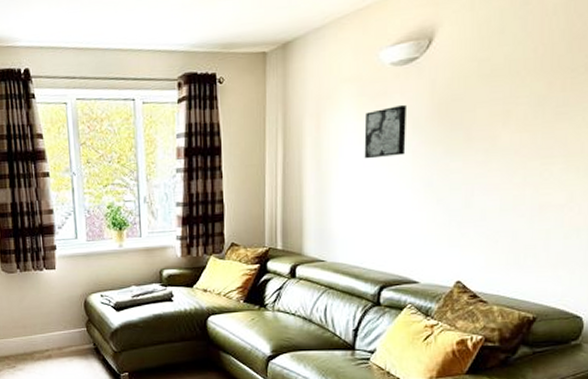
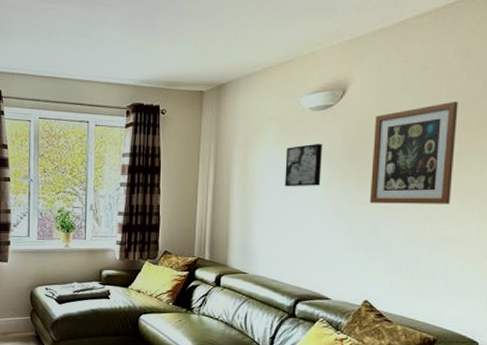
wall art: none [462,41,563,171] -> present [370,101,458,204]

